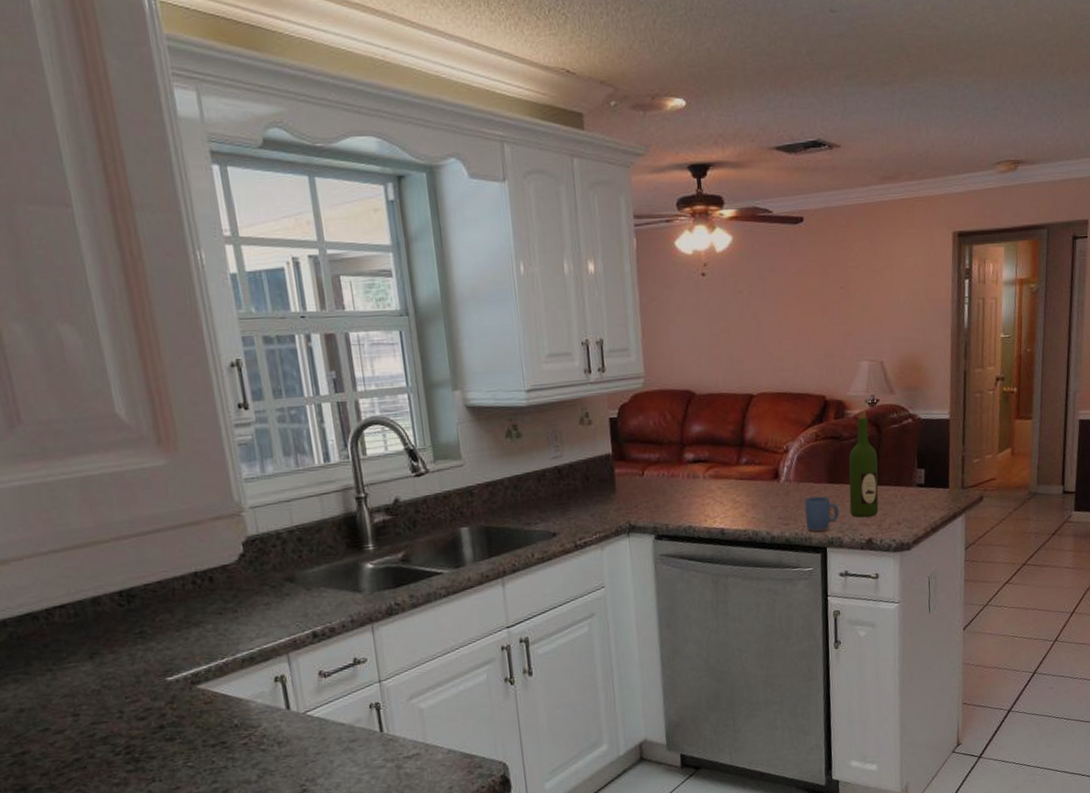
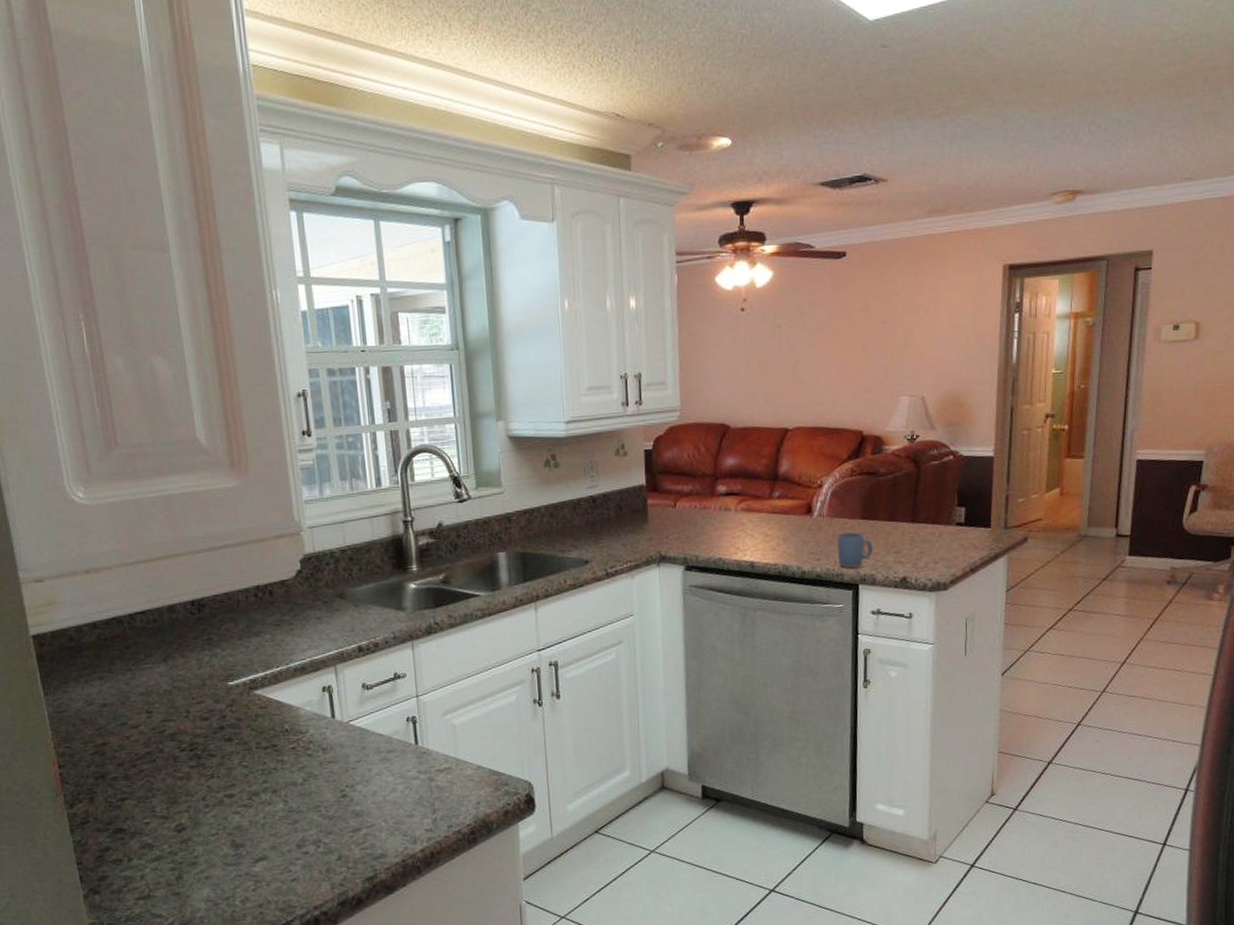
wine bottle: present [848,411,879,518] -> none [884,447,916,555]

